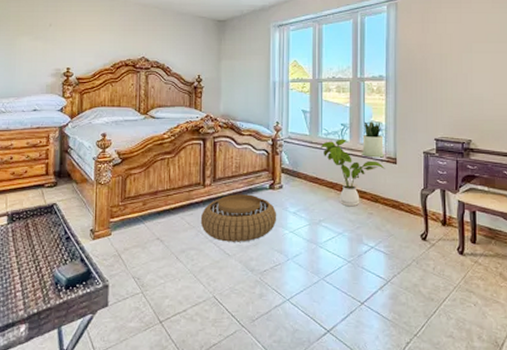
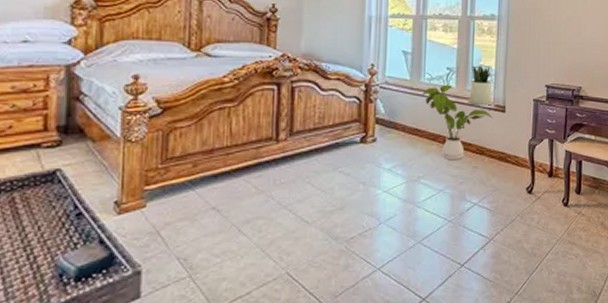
pouf: present [200,194,277,242] -> none [271,150,369,208]

